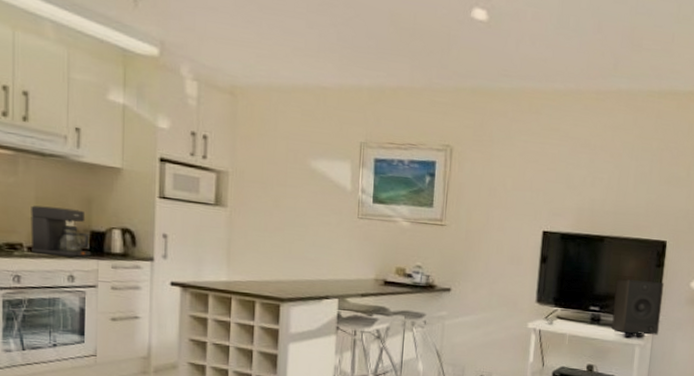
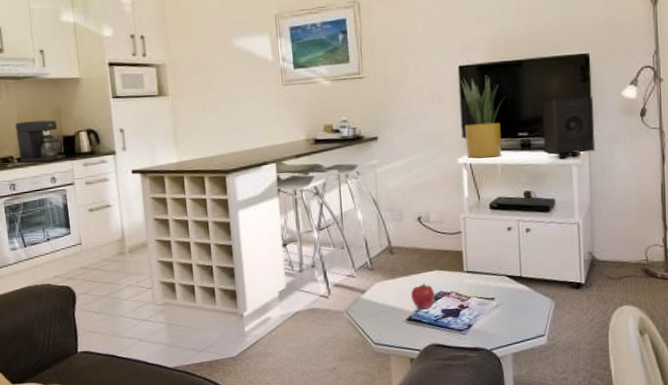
planter: none [538,243,583,327] -> present [460,75,505,159]

